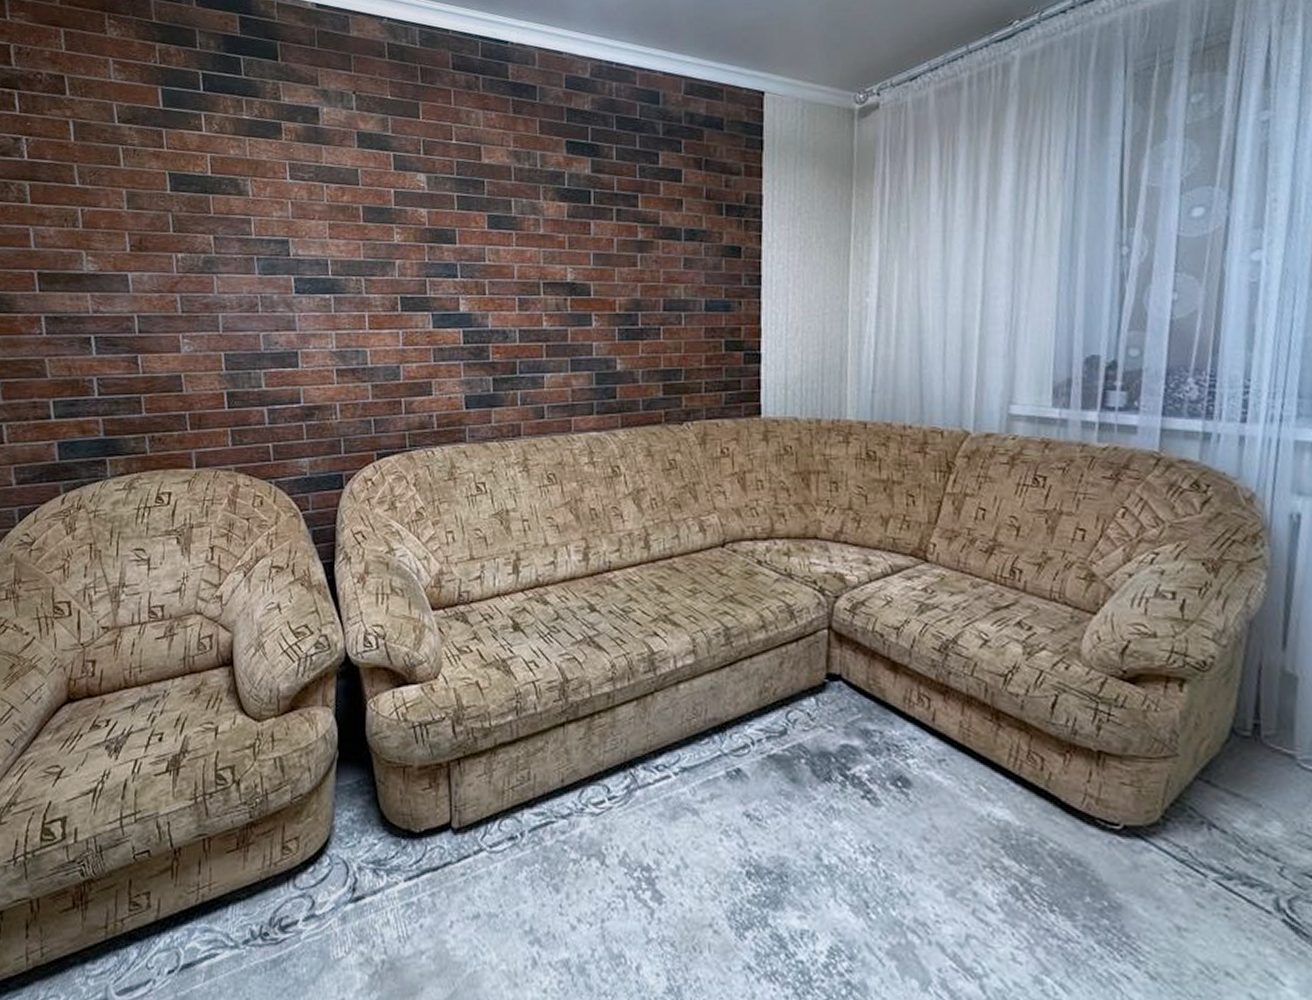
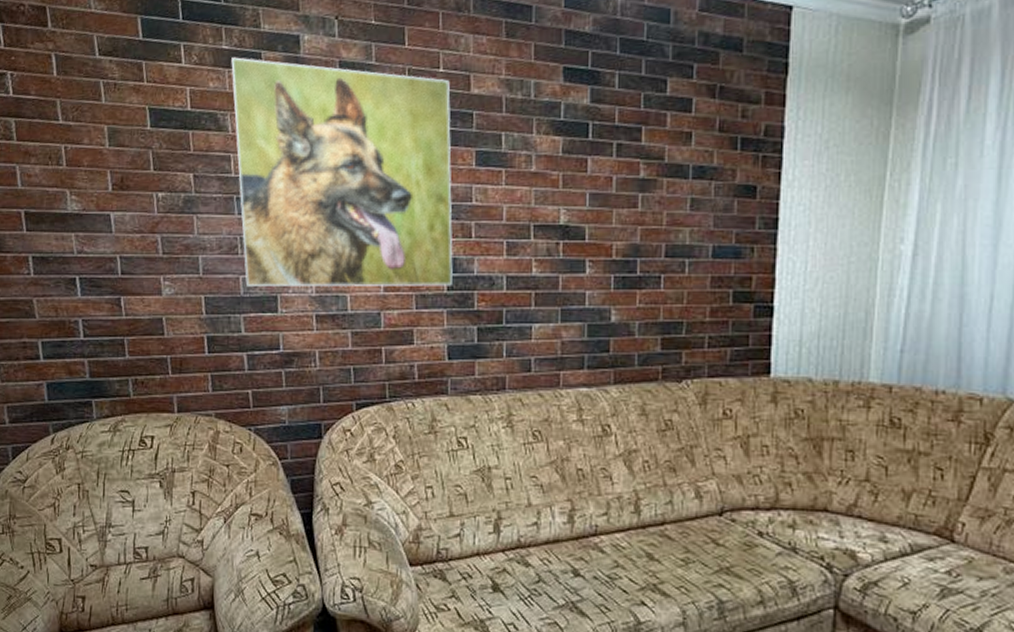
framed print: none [251,127,468,343] -> present [231,57,453,286]

